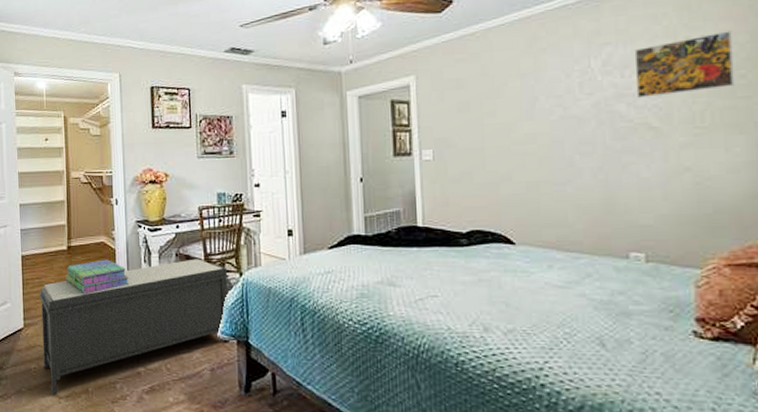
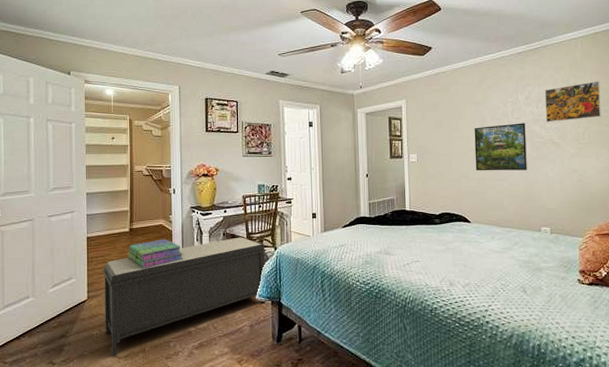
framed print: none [519,100,606,172] -> present [474,123,527,171]

